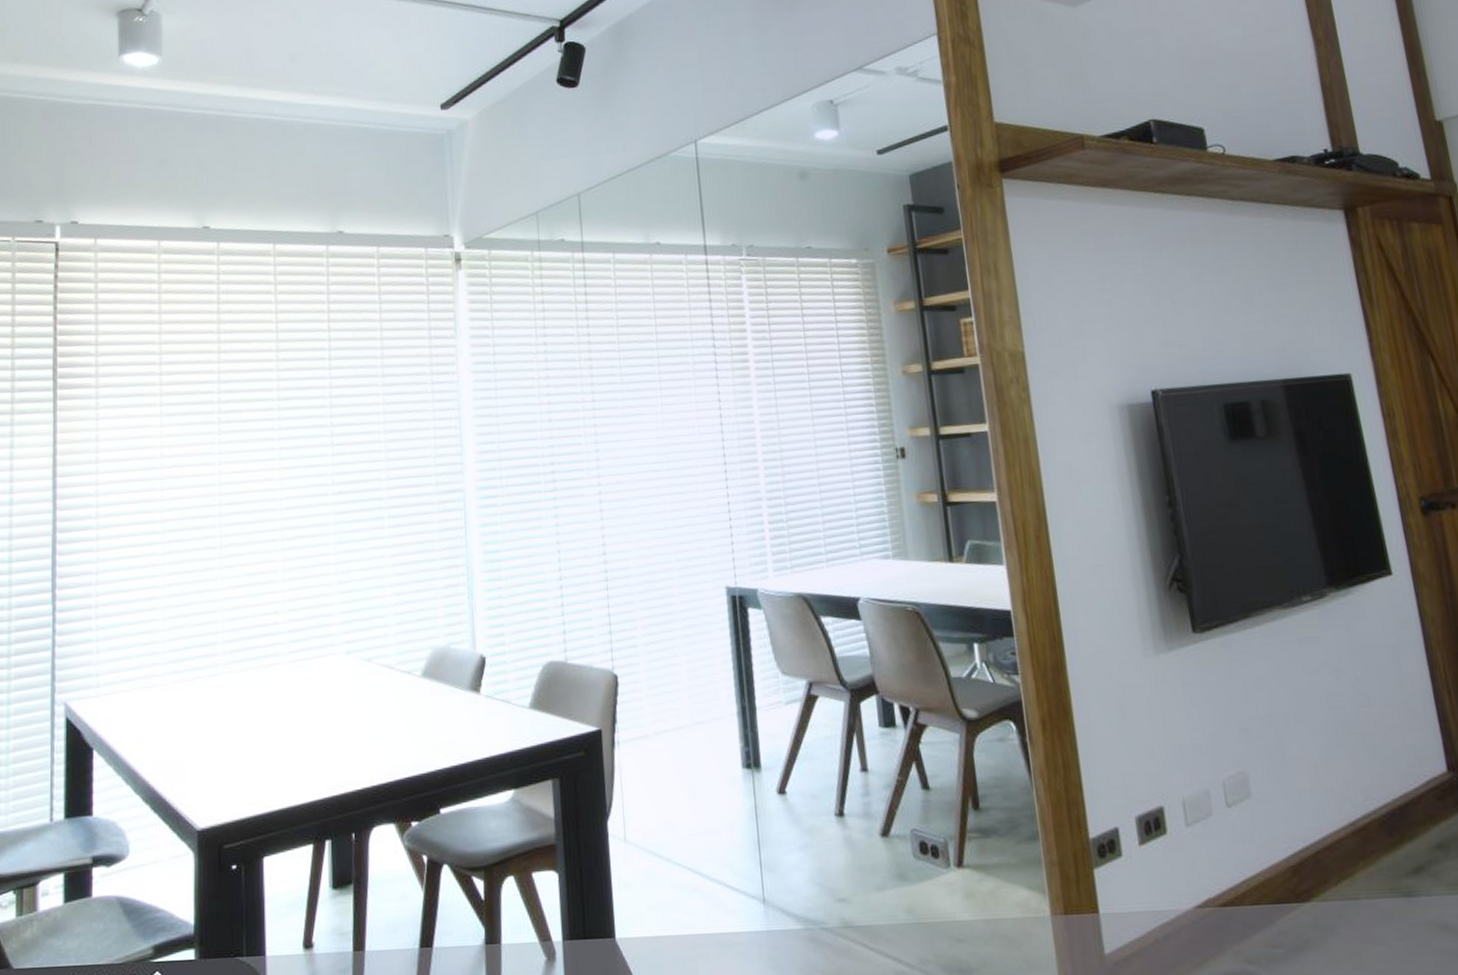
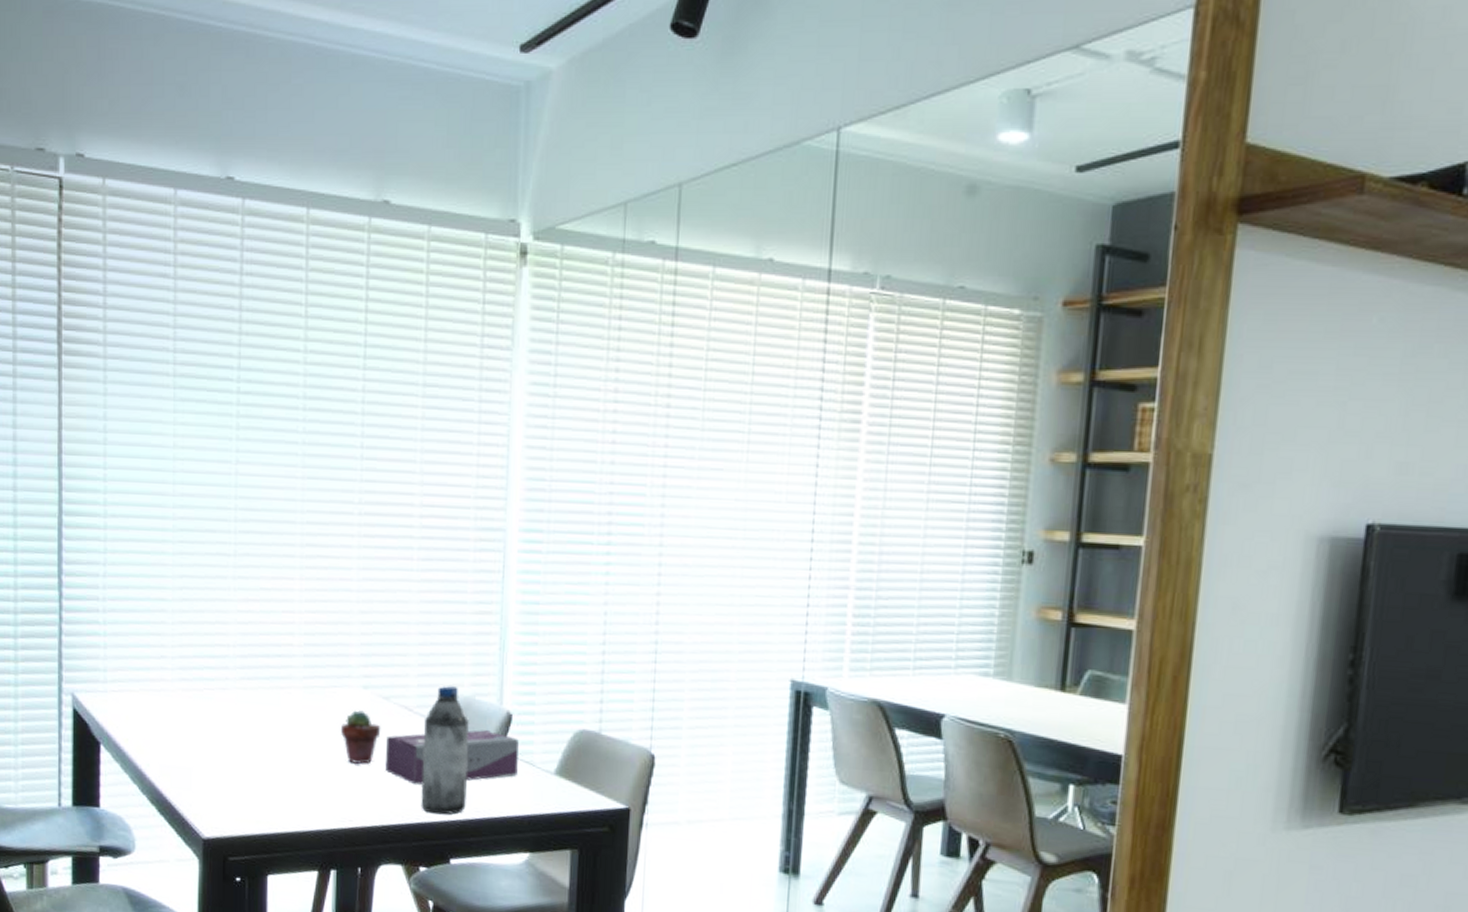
potted succulent: none [328,675,366,730] -> present [341,710,381,765]
tissue box: none [371,676,495,739] -> present [386,730,519,785]
water bottle: none [405,638,450,766] -> present [421,684,469,815]

